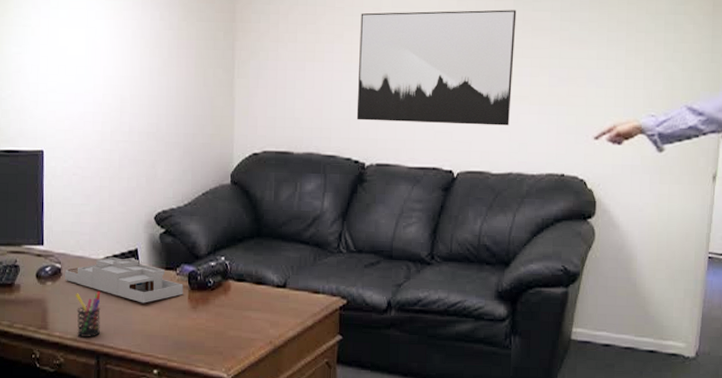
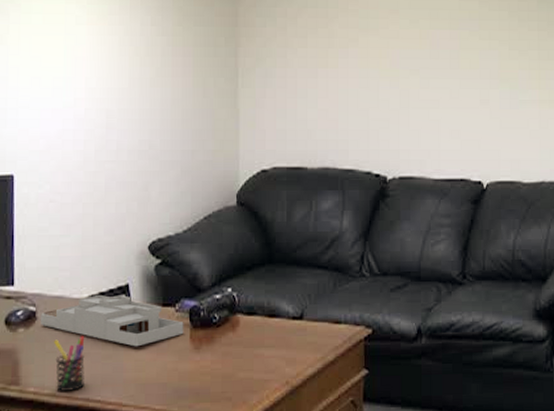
wall art: present [356,10,517,126] -> none [375,10,541,132]

